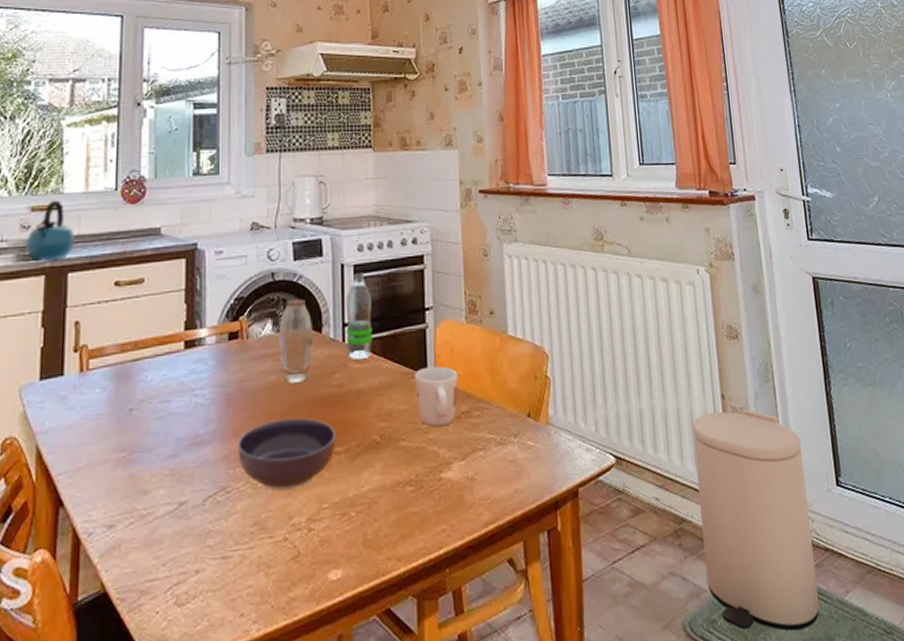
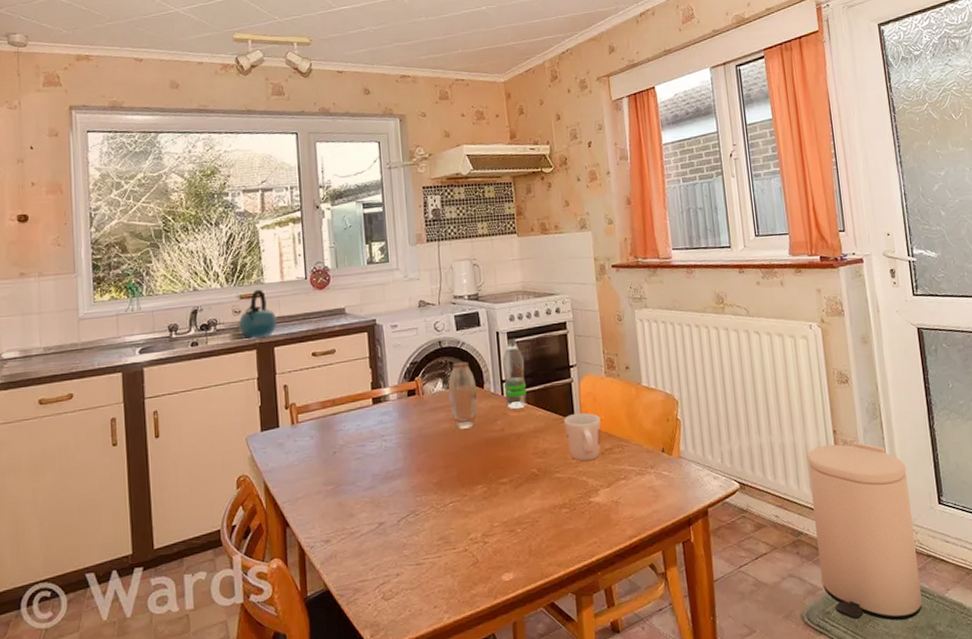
bowl: present [236,418,336,491] -> none [421,456,502,513]

